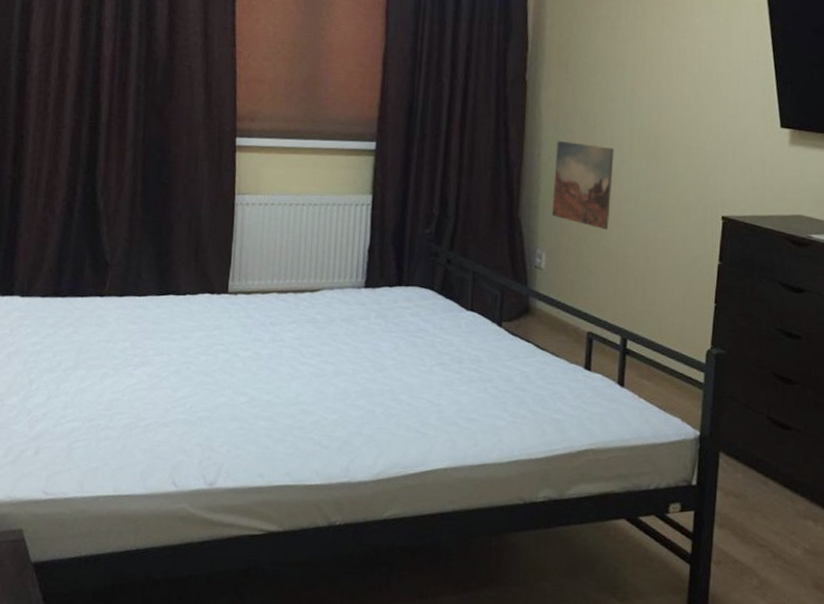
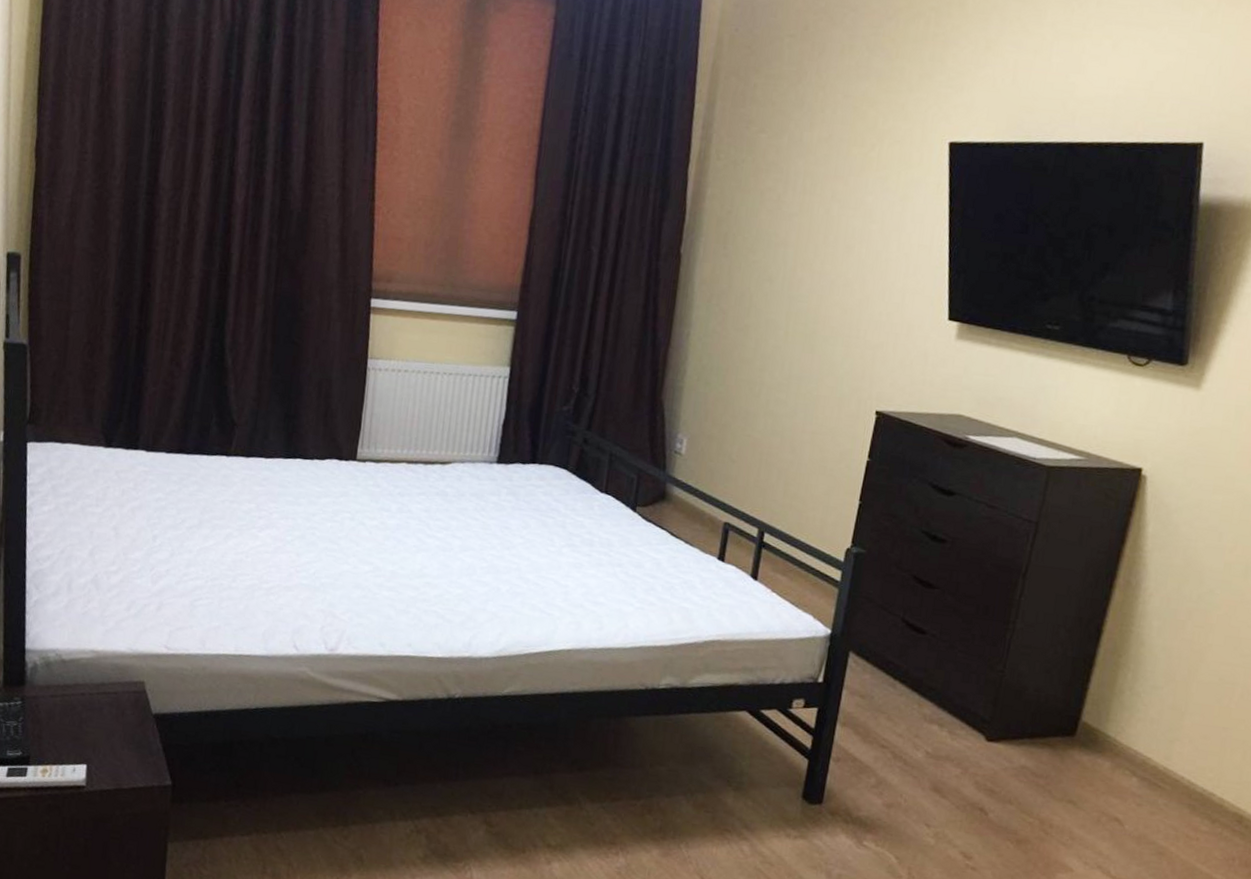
wall art: present [552,140,614,230] -> none [697,320,768,419]

